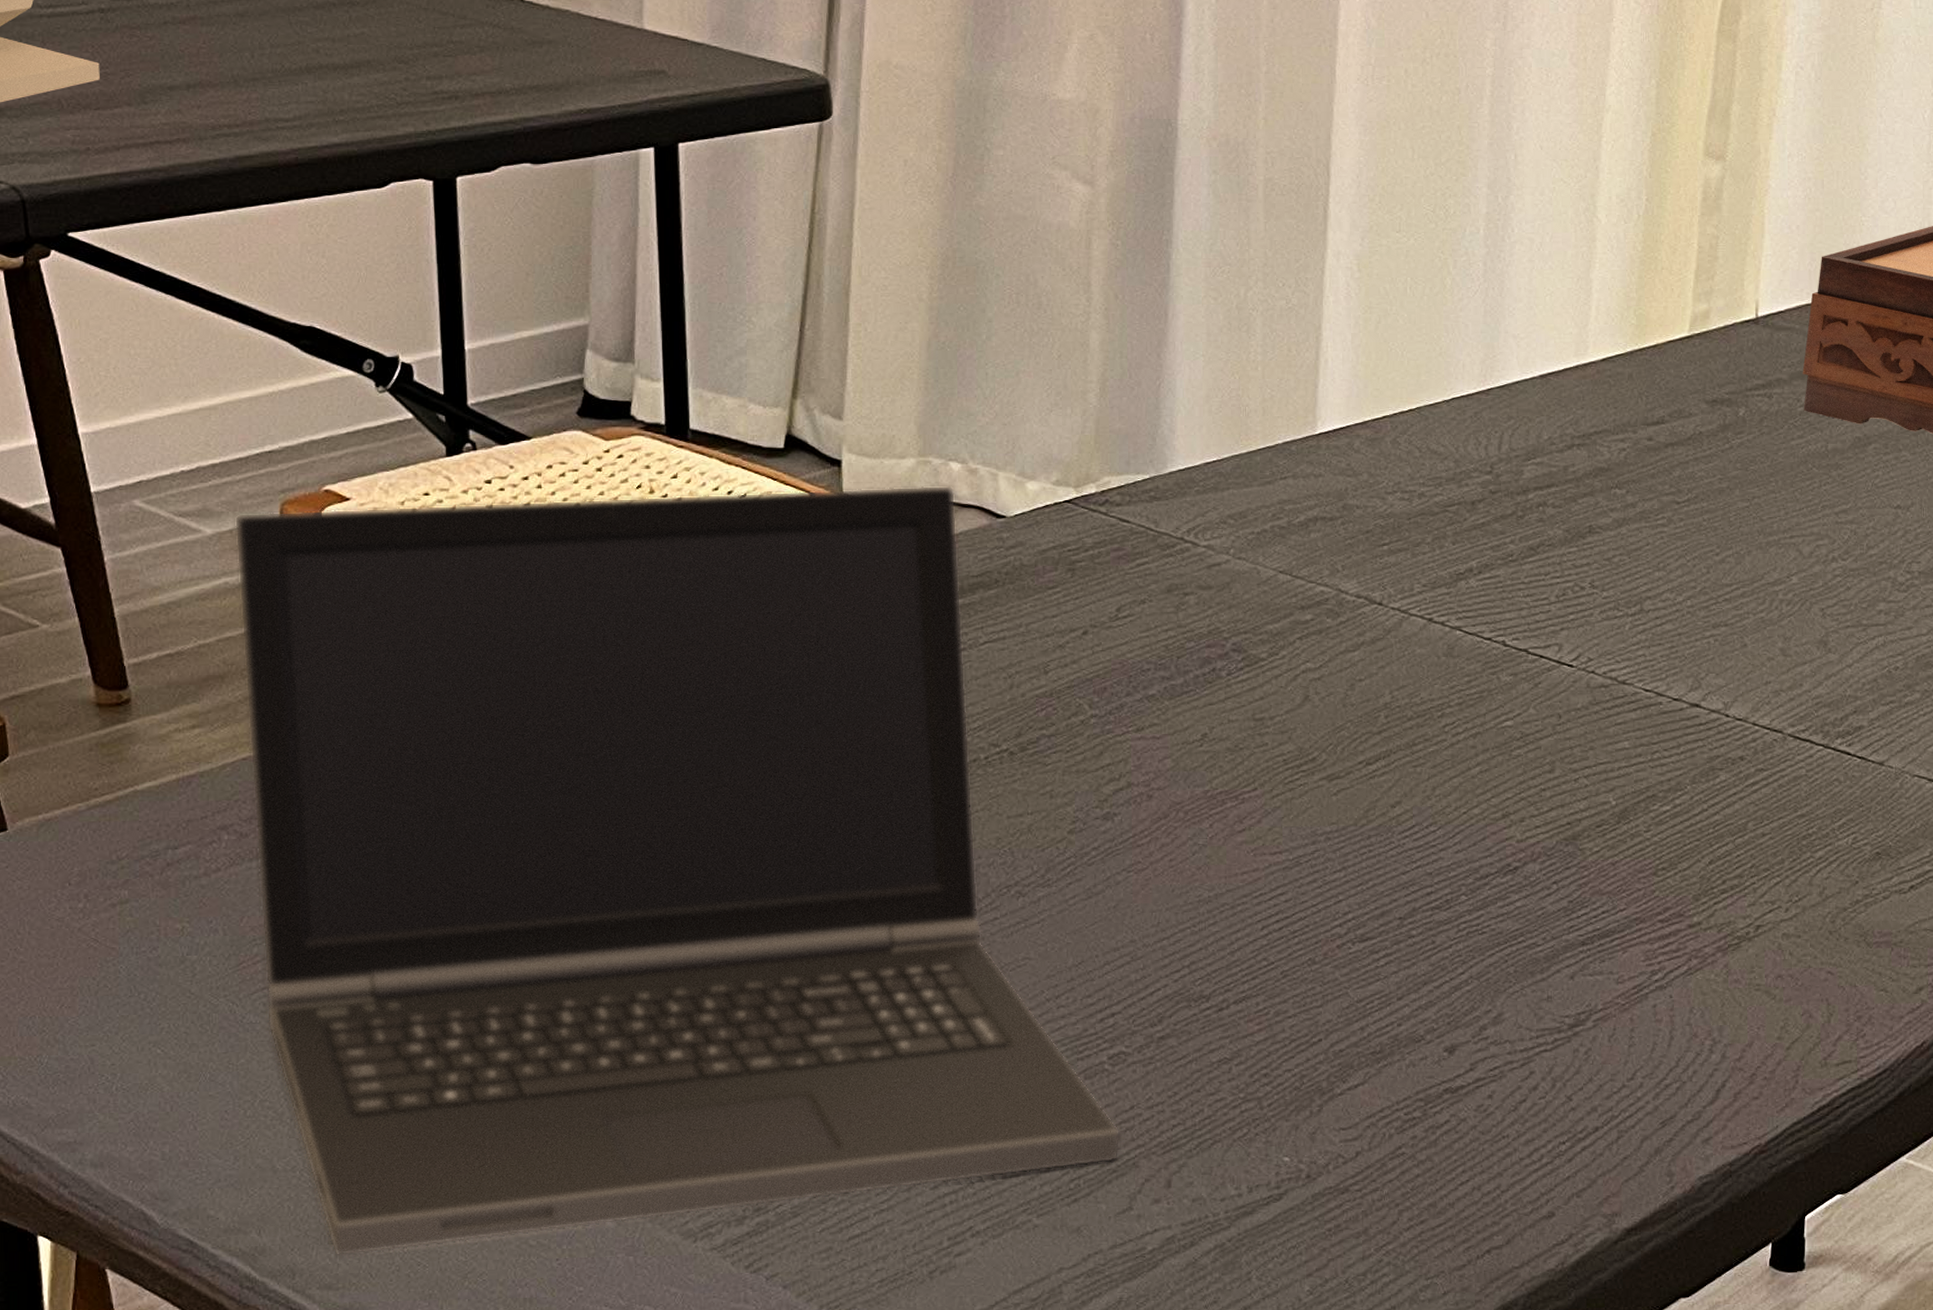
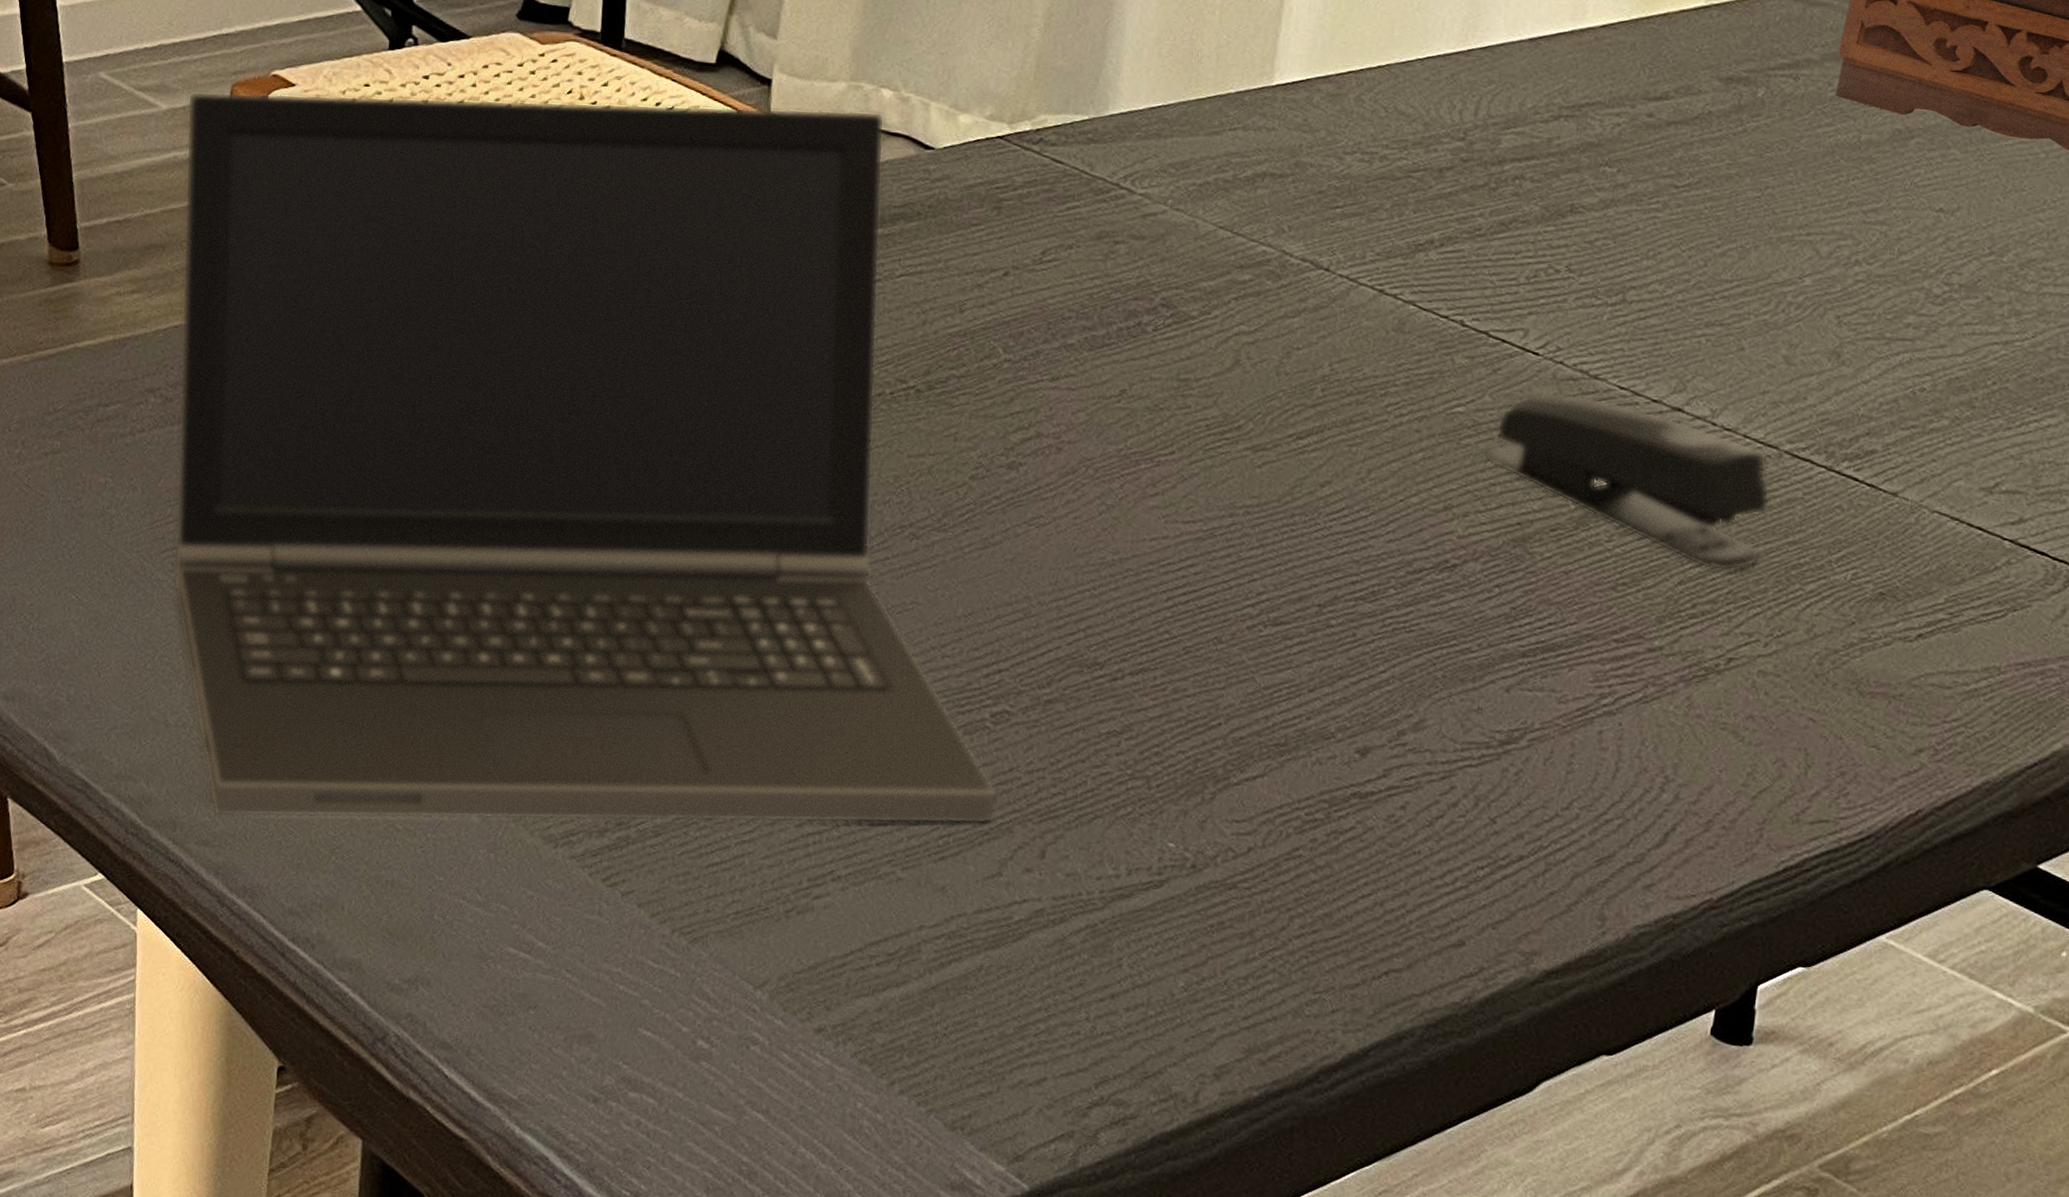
stapler: none [1532,700,1780,848] -> present [1483,392,1771,572]

